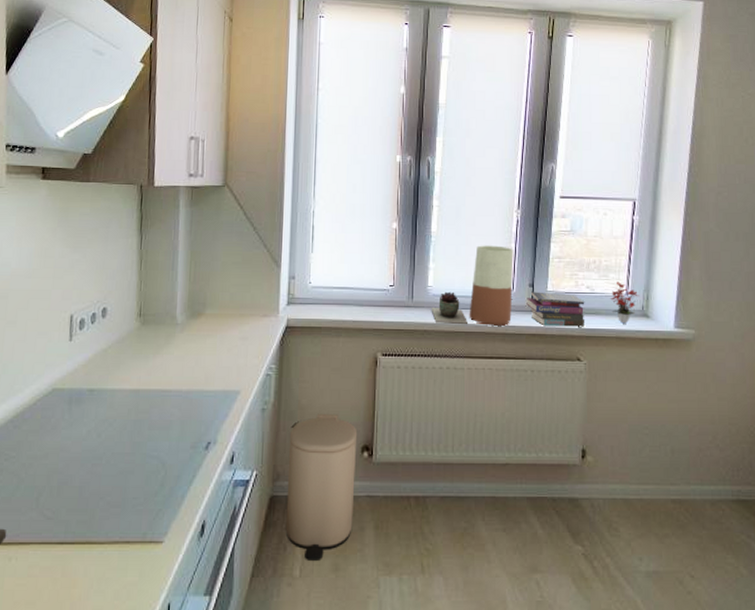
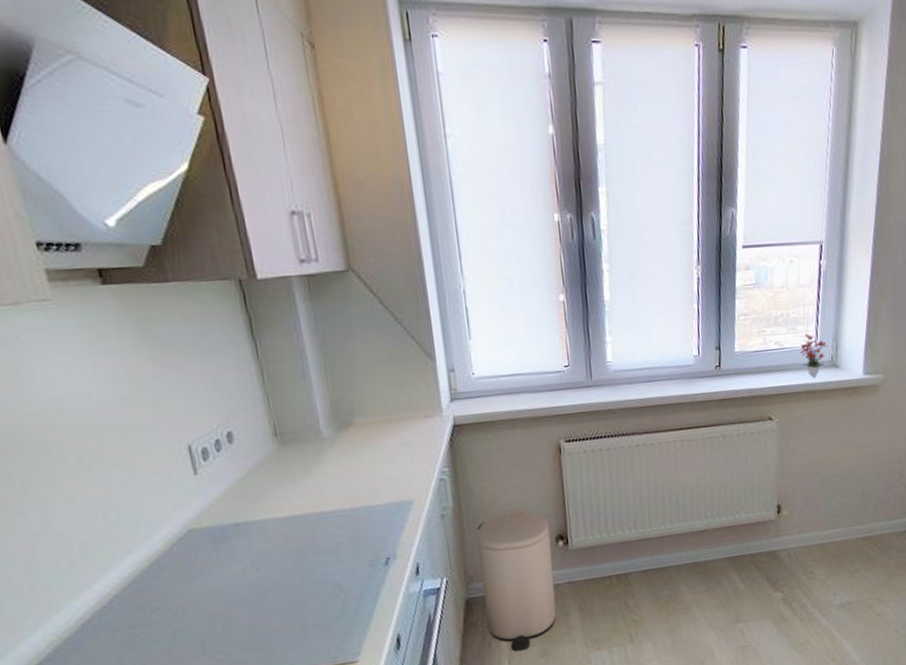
succulent plant: present [431,291,467,325] -> none [612,364,654,401]
vase: present [469,245,514,326] -> none [654,308,700,396]
books: present [526,291,585,327] -> none [714,352,775,390]

